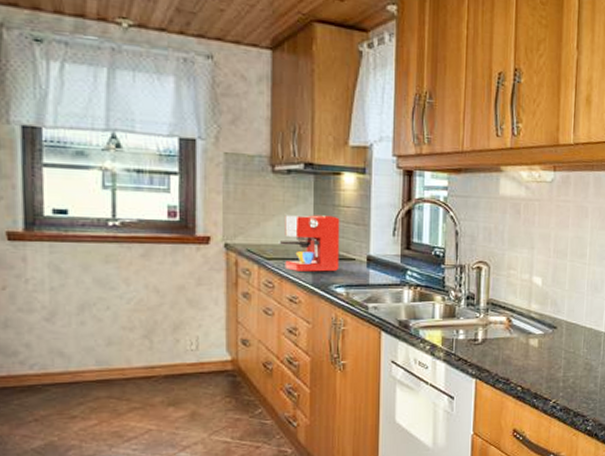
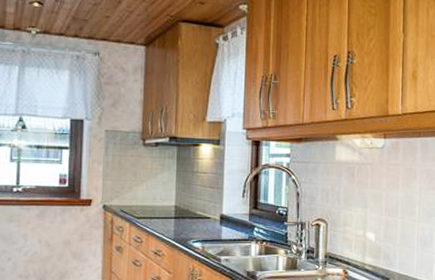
coffee maker: present [279,215,340,272] -> none [147,180,198,229]

